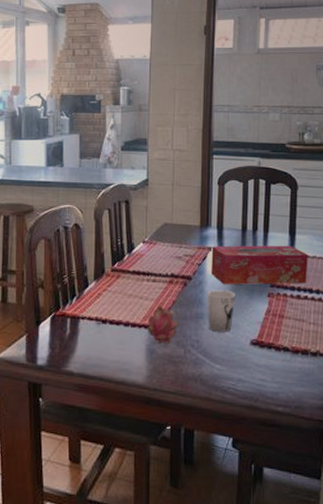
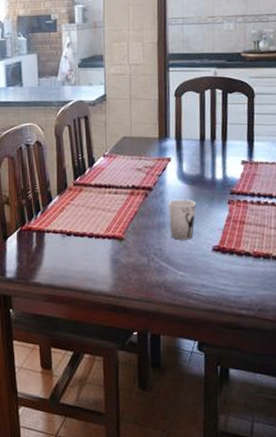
fruit: present [147,301,179,345] -> none [111,213,141,254]
tissue box: present [211,245,308,285] -> none [171,153,267,194]

